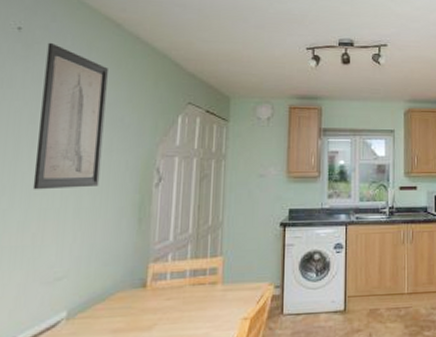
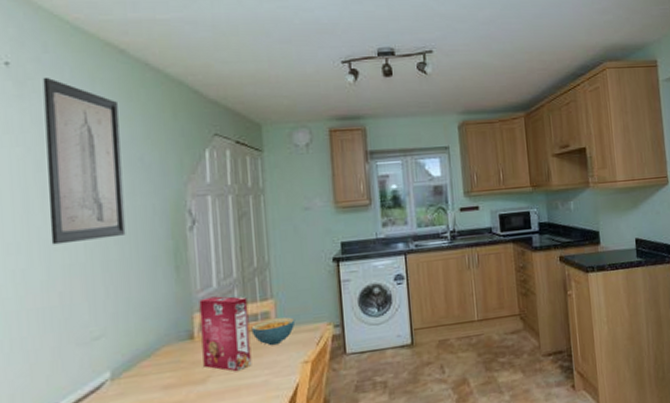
cereal box: none [152,249,199,322] -> present [199,296,252,372]
cereal bowl: none [199,275,240,301] -> present [251,317,296,346]

